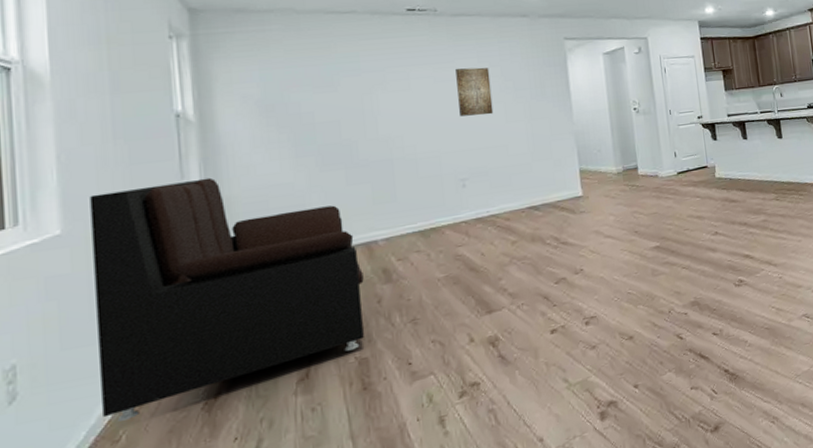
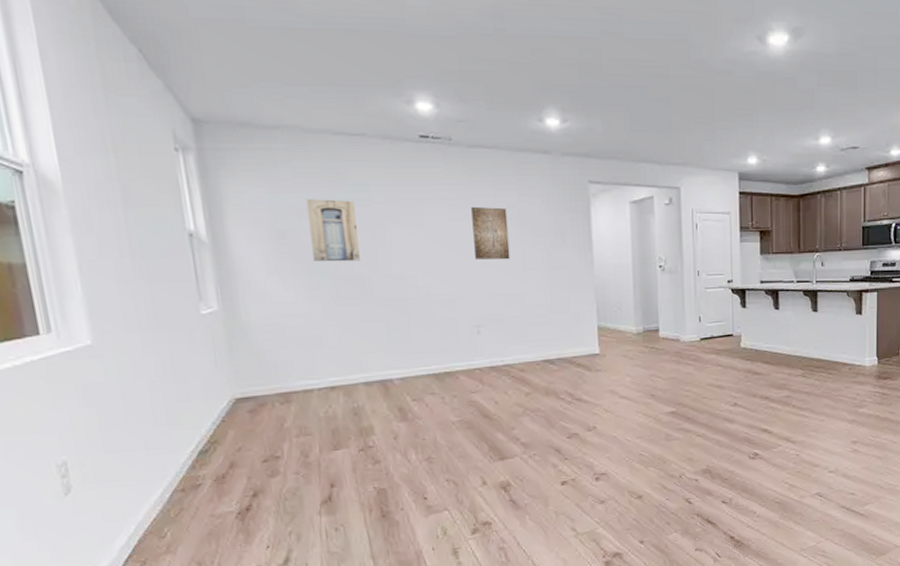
sofa: present [90,177,364,422] -> none [114,301,382,520]
wall art: none [297,71,347,131] -> present [307,199,360,262]

